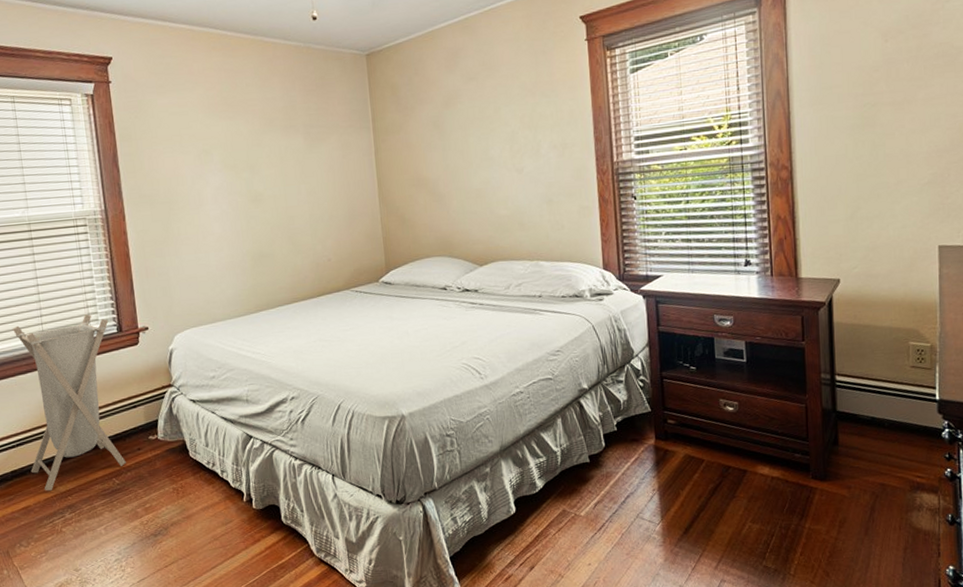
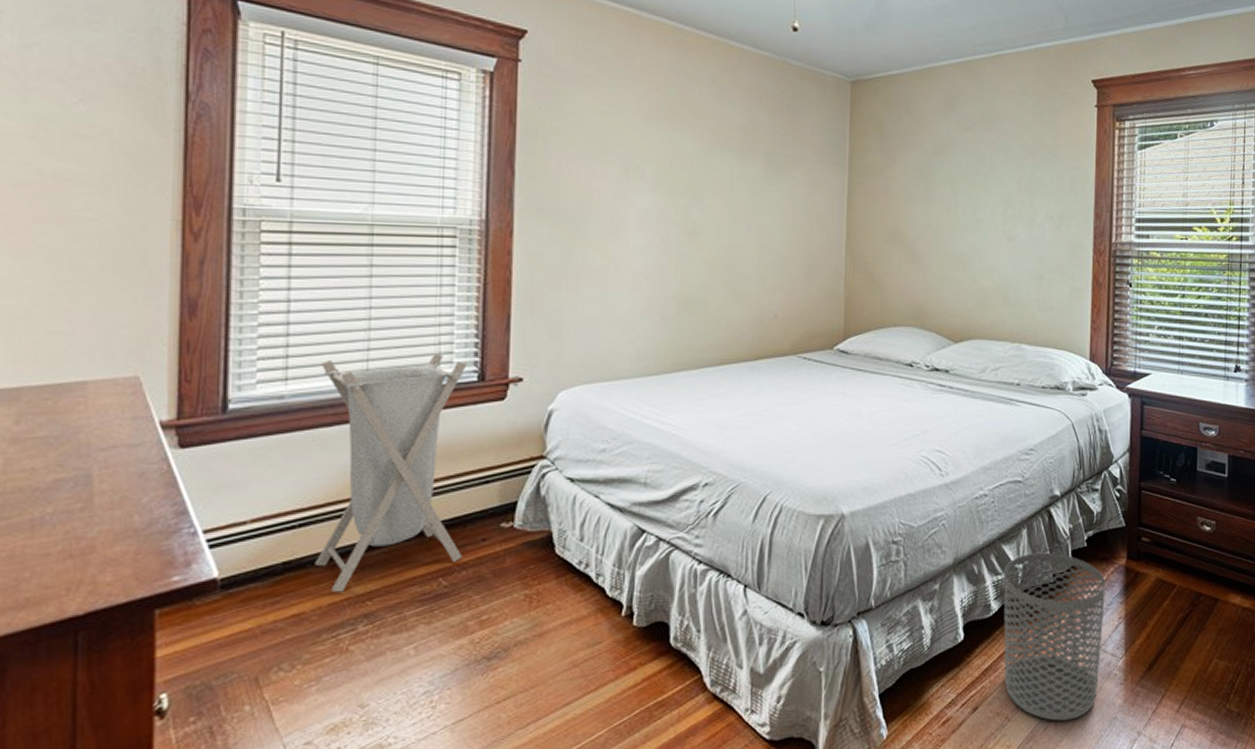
waste bin: none [544,437,639,577] -> present [1003,552,1106,721]

